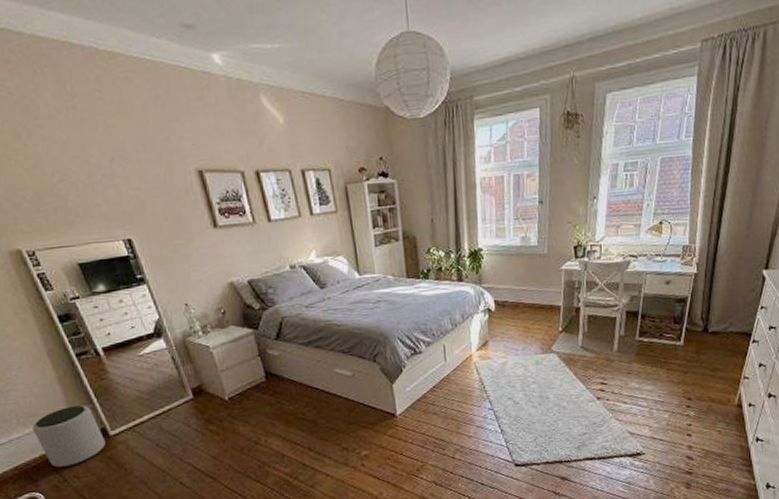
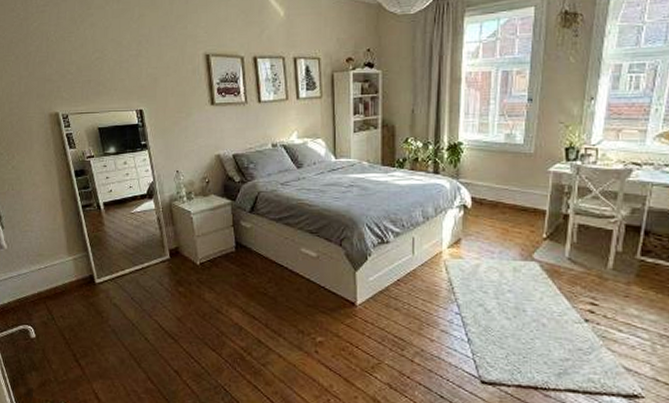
plant pot: present [32,405,106,468] -> none [37,251,91,306]

